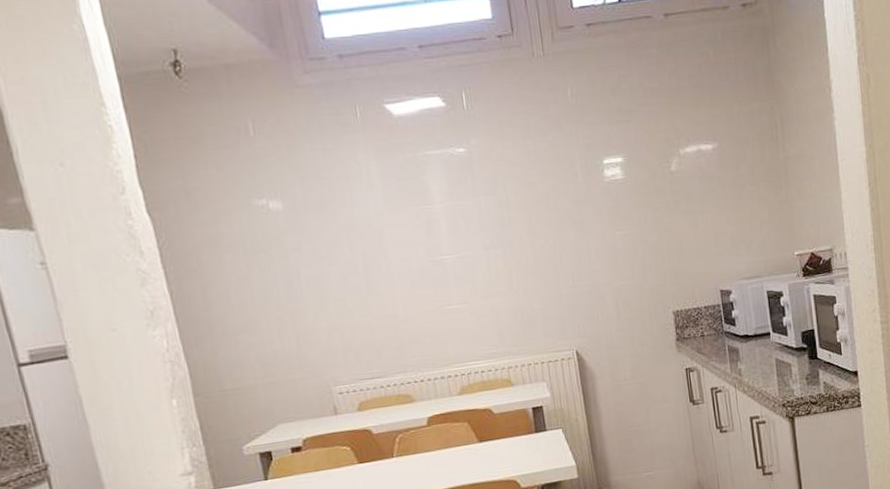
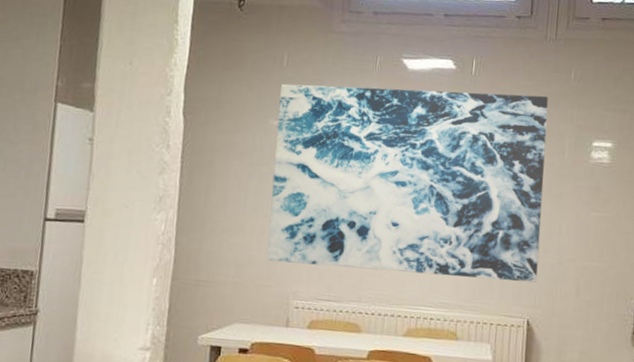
wall art: none [253,119,577,353] -> present [266,83,549,283]

